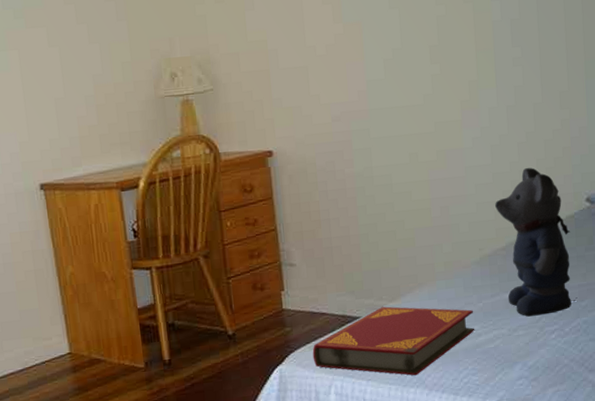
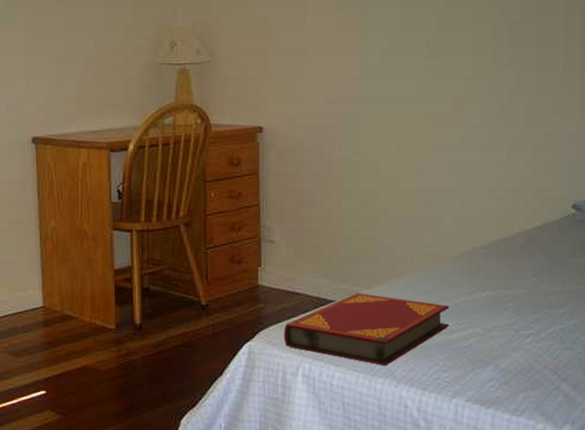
bear: present [495,168,578,317] -> none [480,169,556,318]

